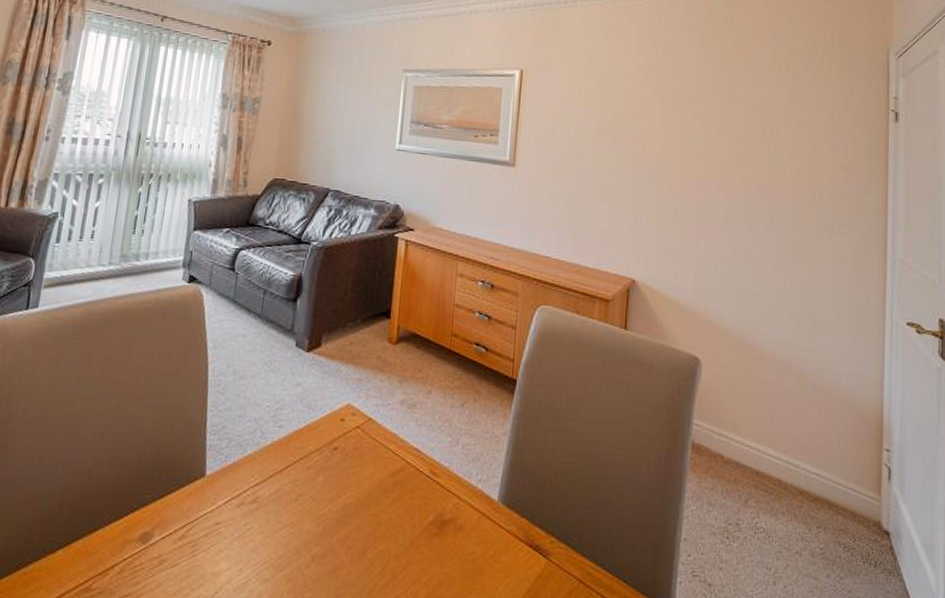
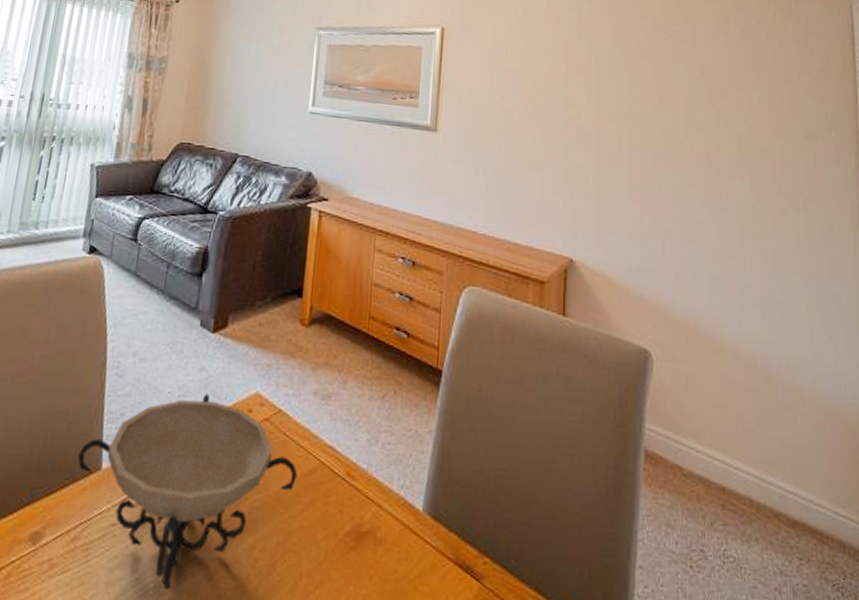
decorative bowl: none [183,406,386,578] -> present [77,394,298,591]

